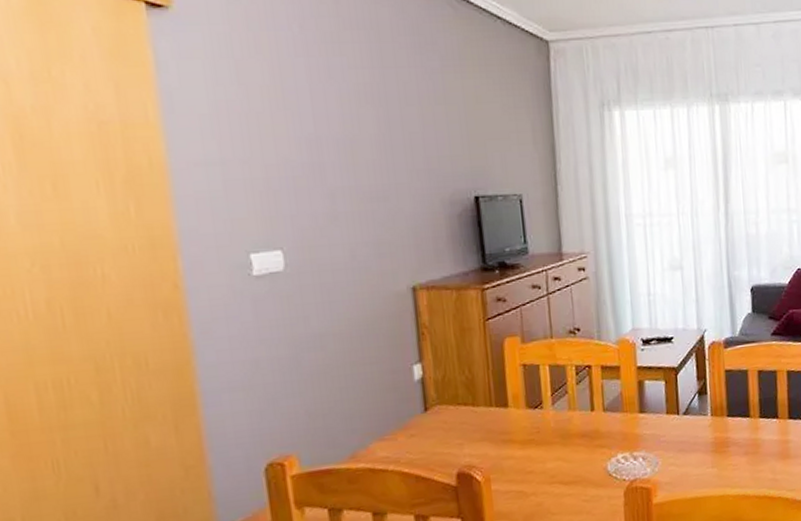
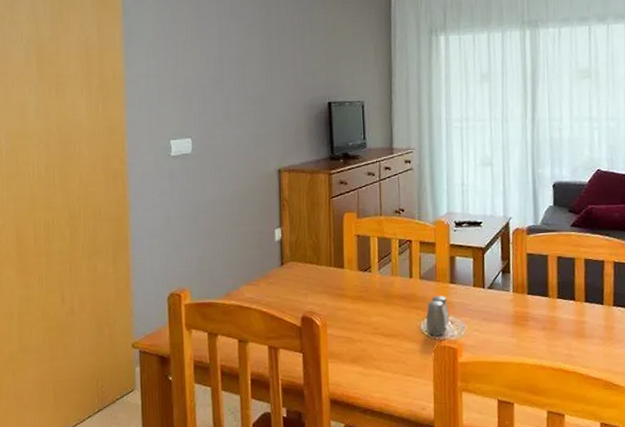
salt and pepper shaker: none [613,428,641,477] -> present [426,296,450,336]

